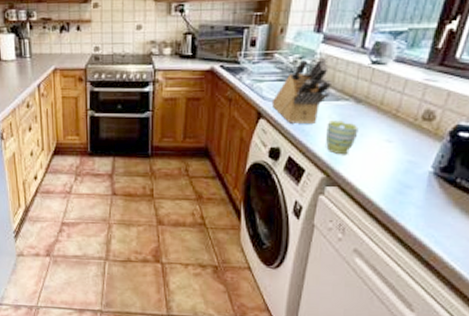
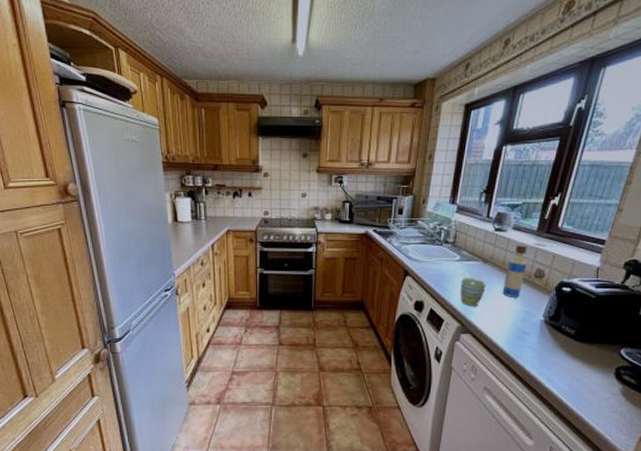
knife block: present [271,57,333,125] -> none [416,224,465,281]
tequila bottle: none [379,79,414,145] -> present [502,244,527,298]

